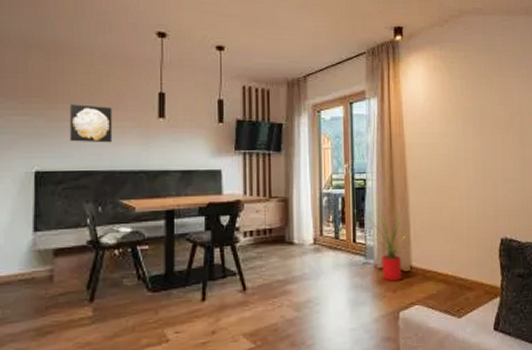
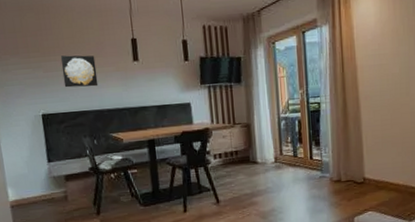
house plant: present [367,210,411,281] -> none [323,130,364,192]

